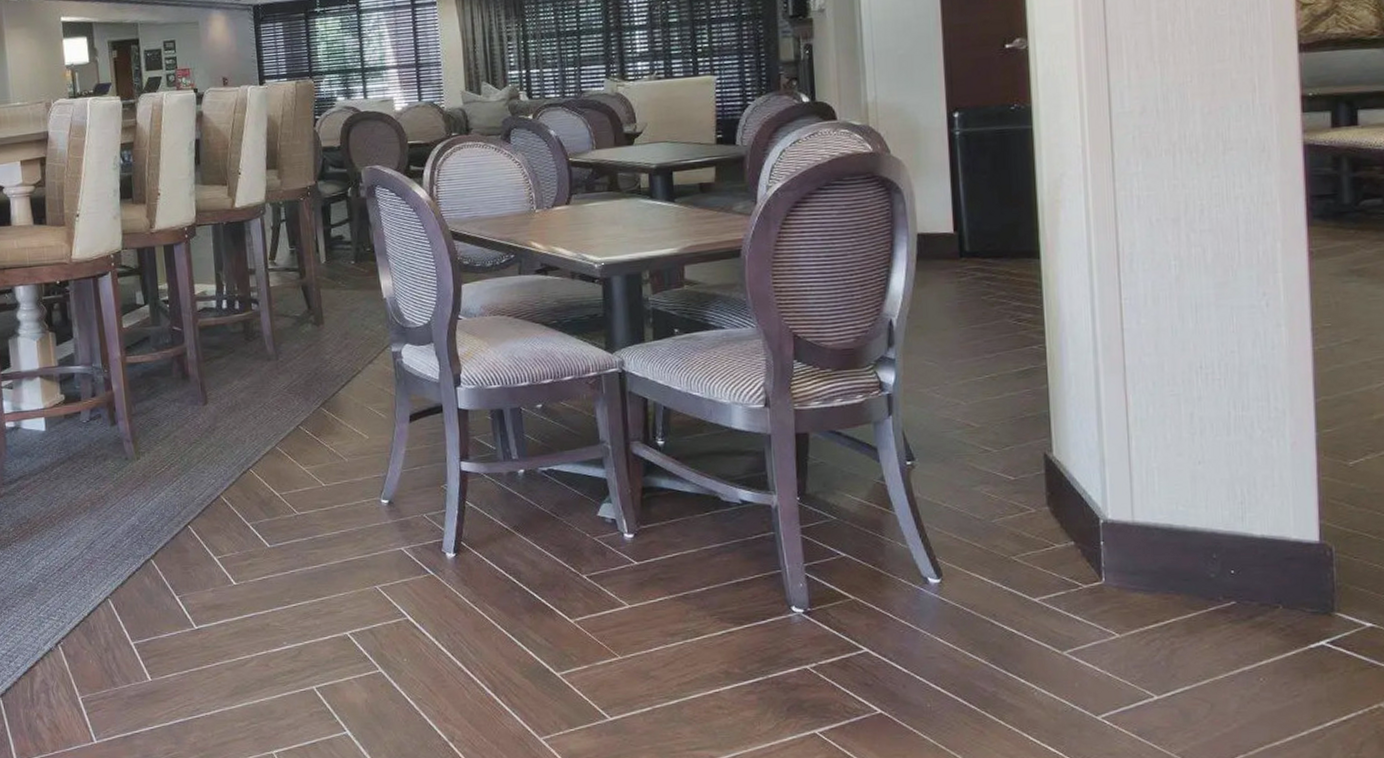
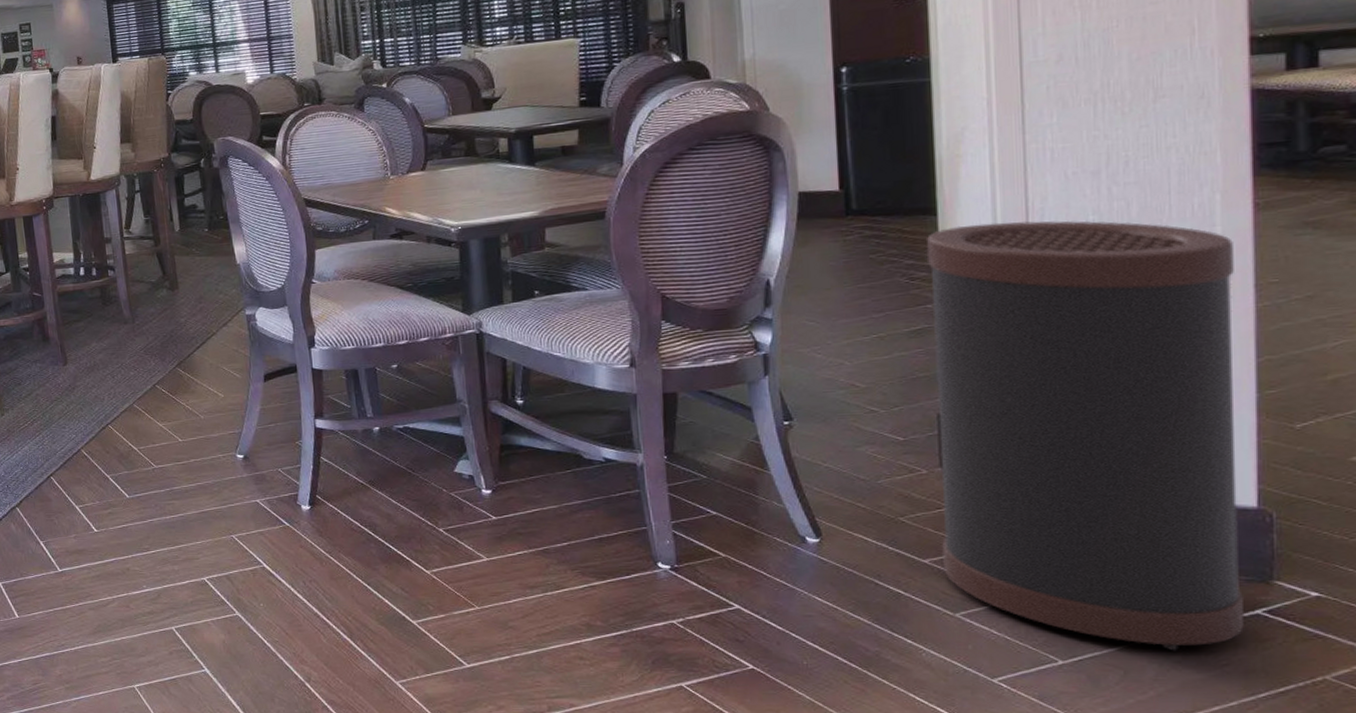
trash can: none [1031,265,1313,684] -> present [926,220,1246,651]

